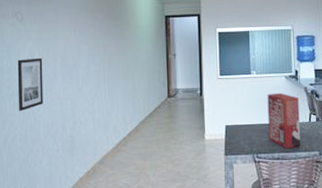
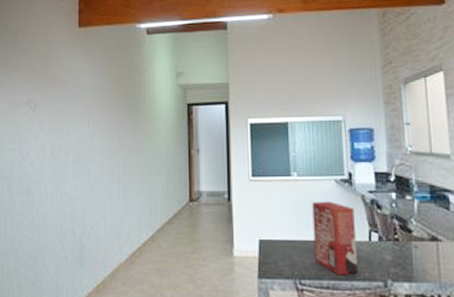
wall art: present [17,57,43,112] -> none [27,150,54,211]

